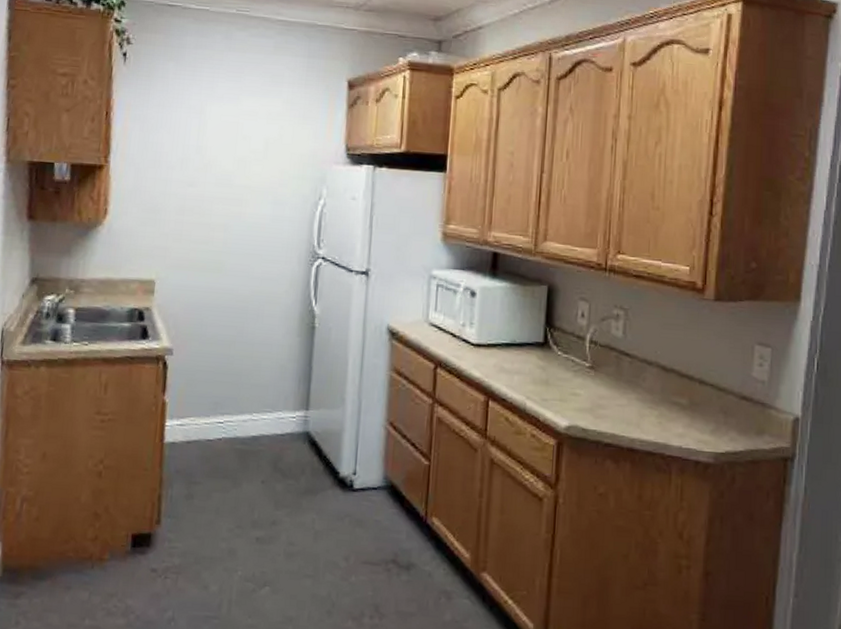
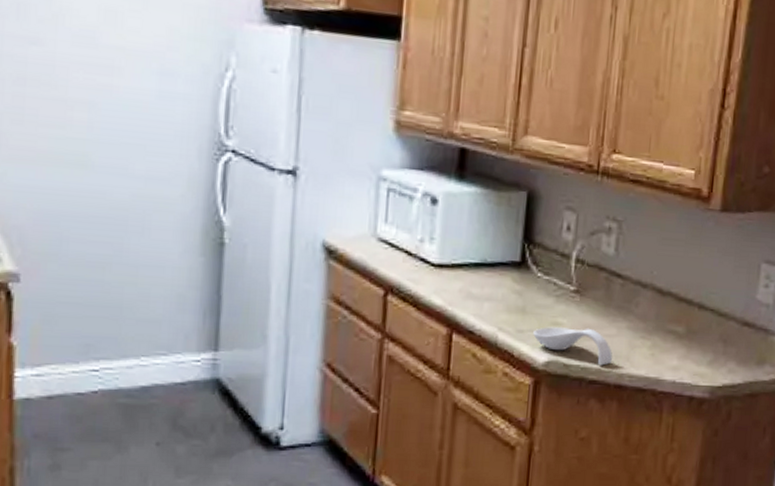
spoon rest: none [555,397,625,431] -> present [533,327,613,366]

